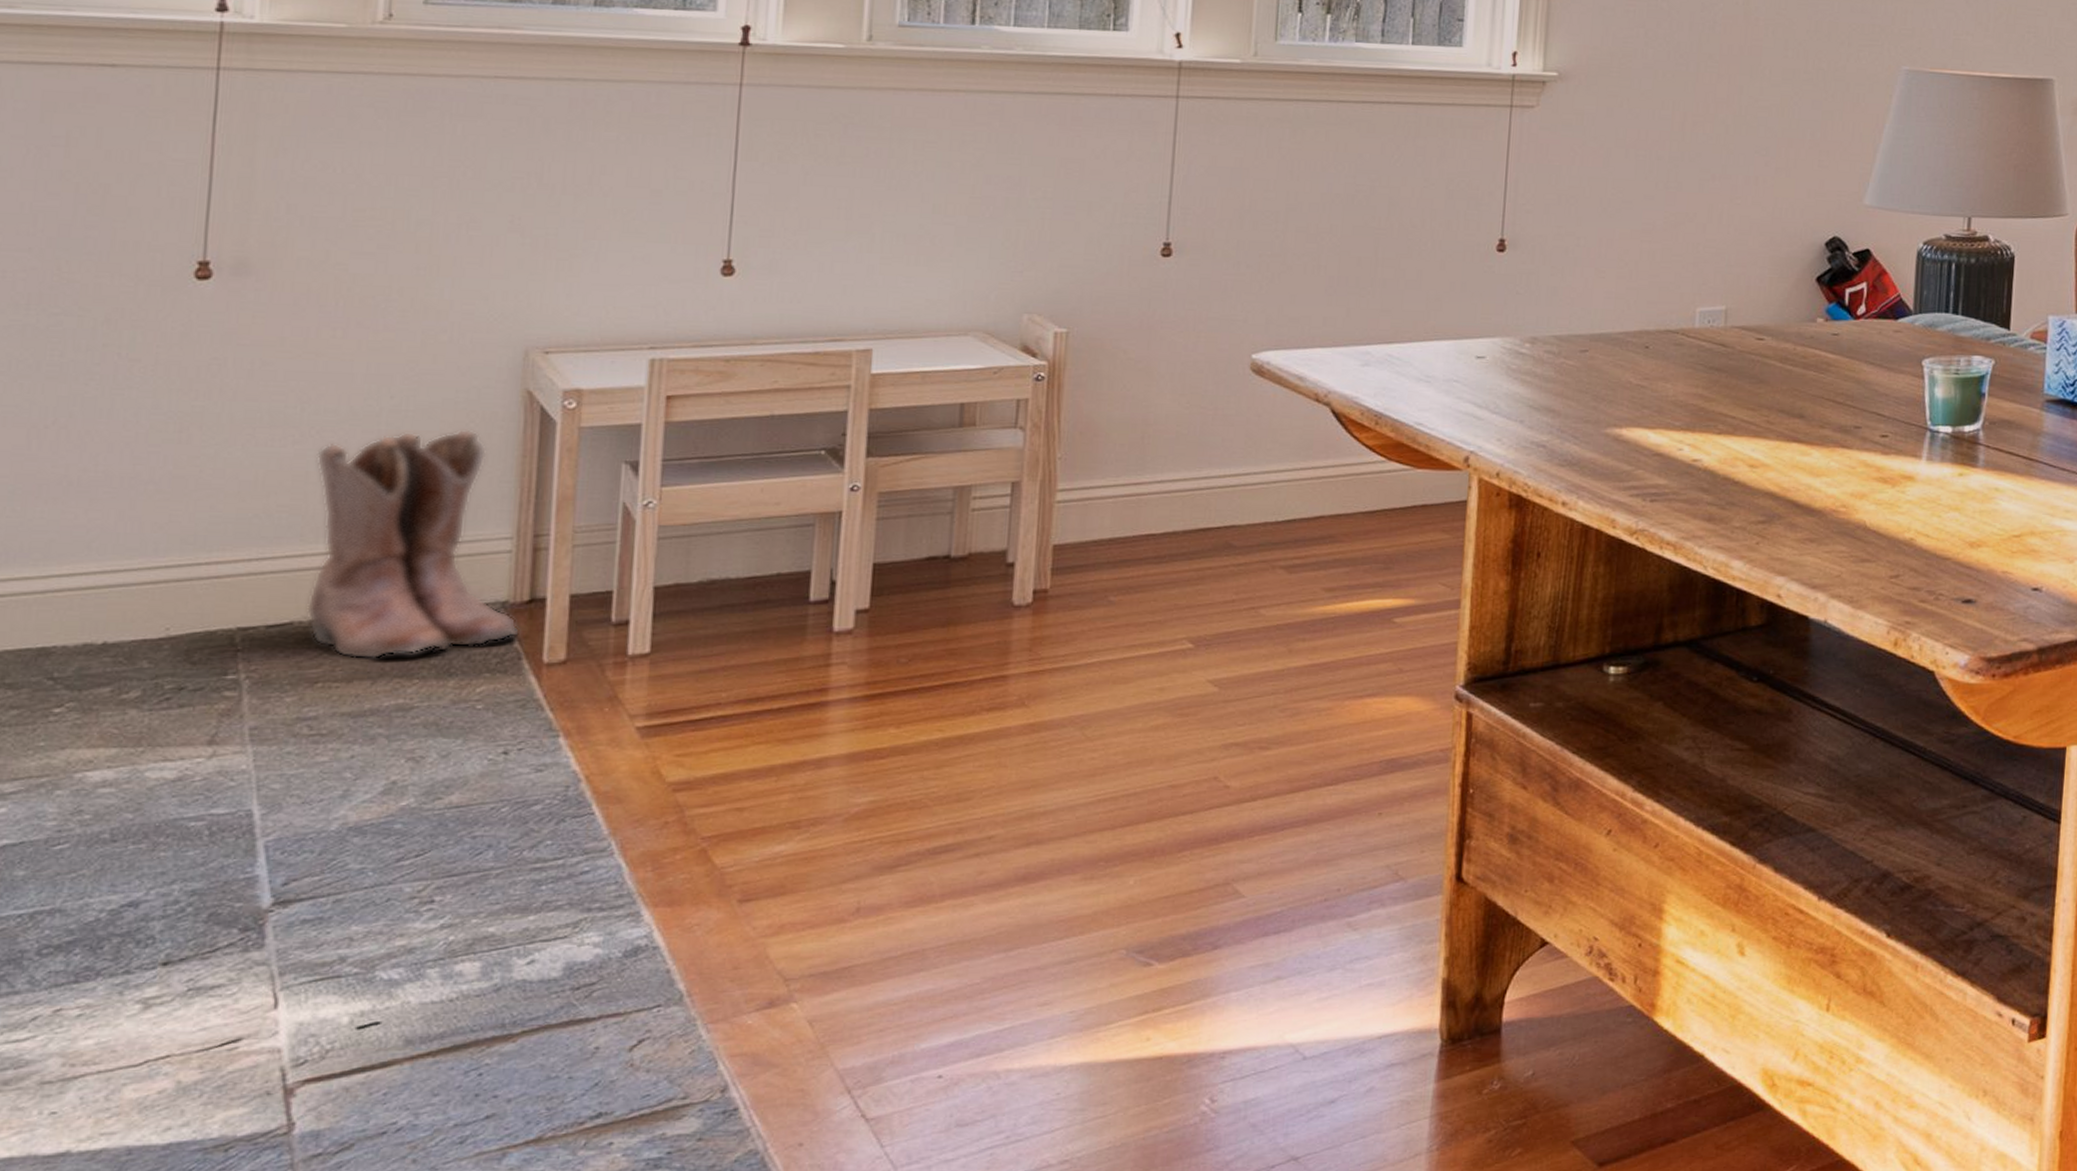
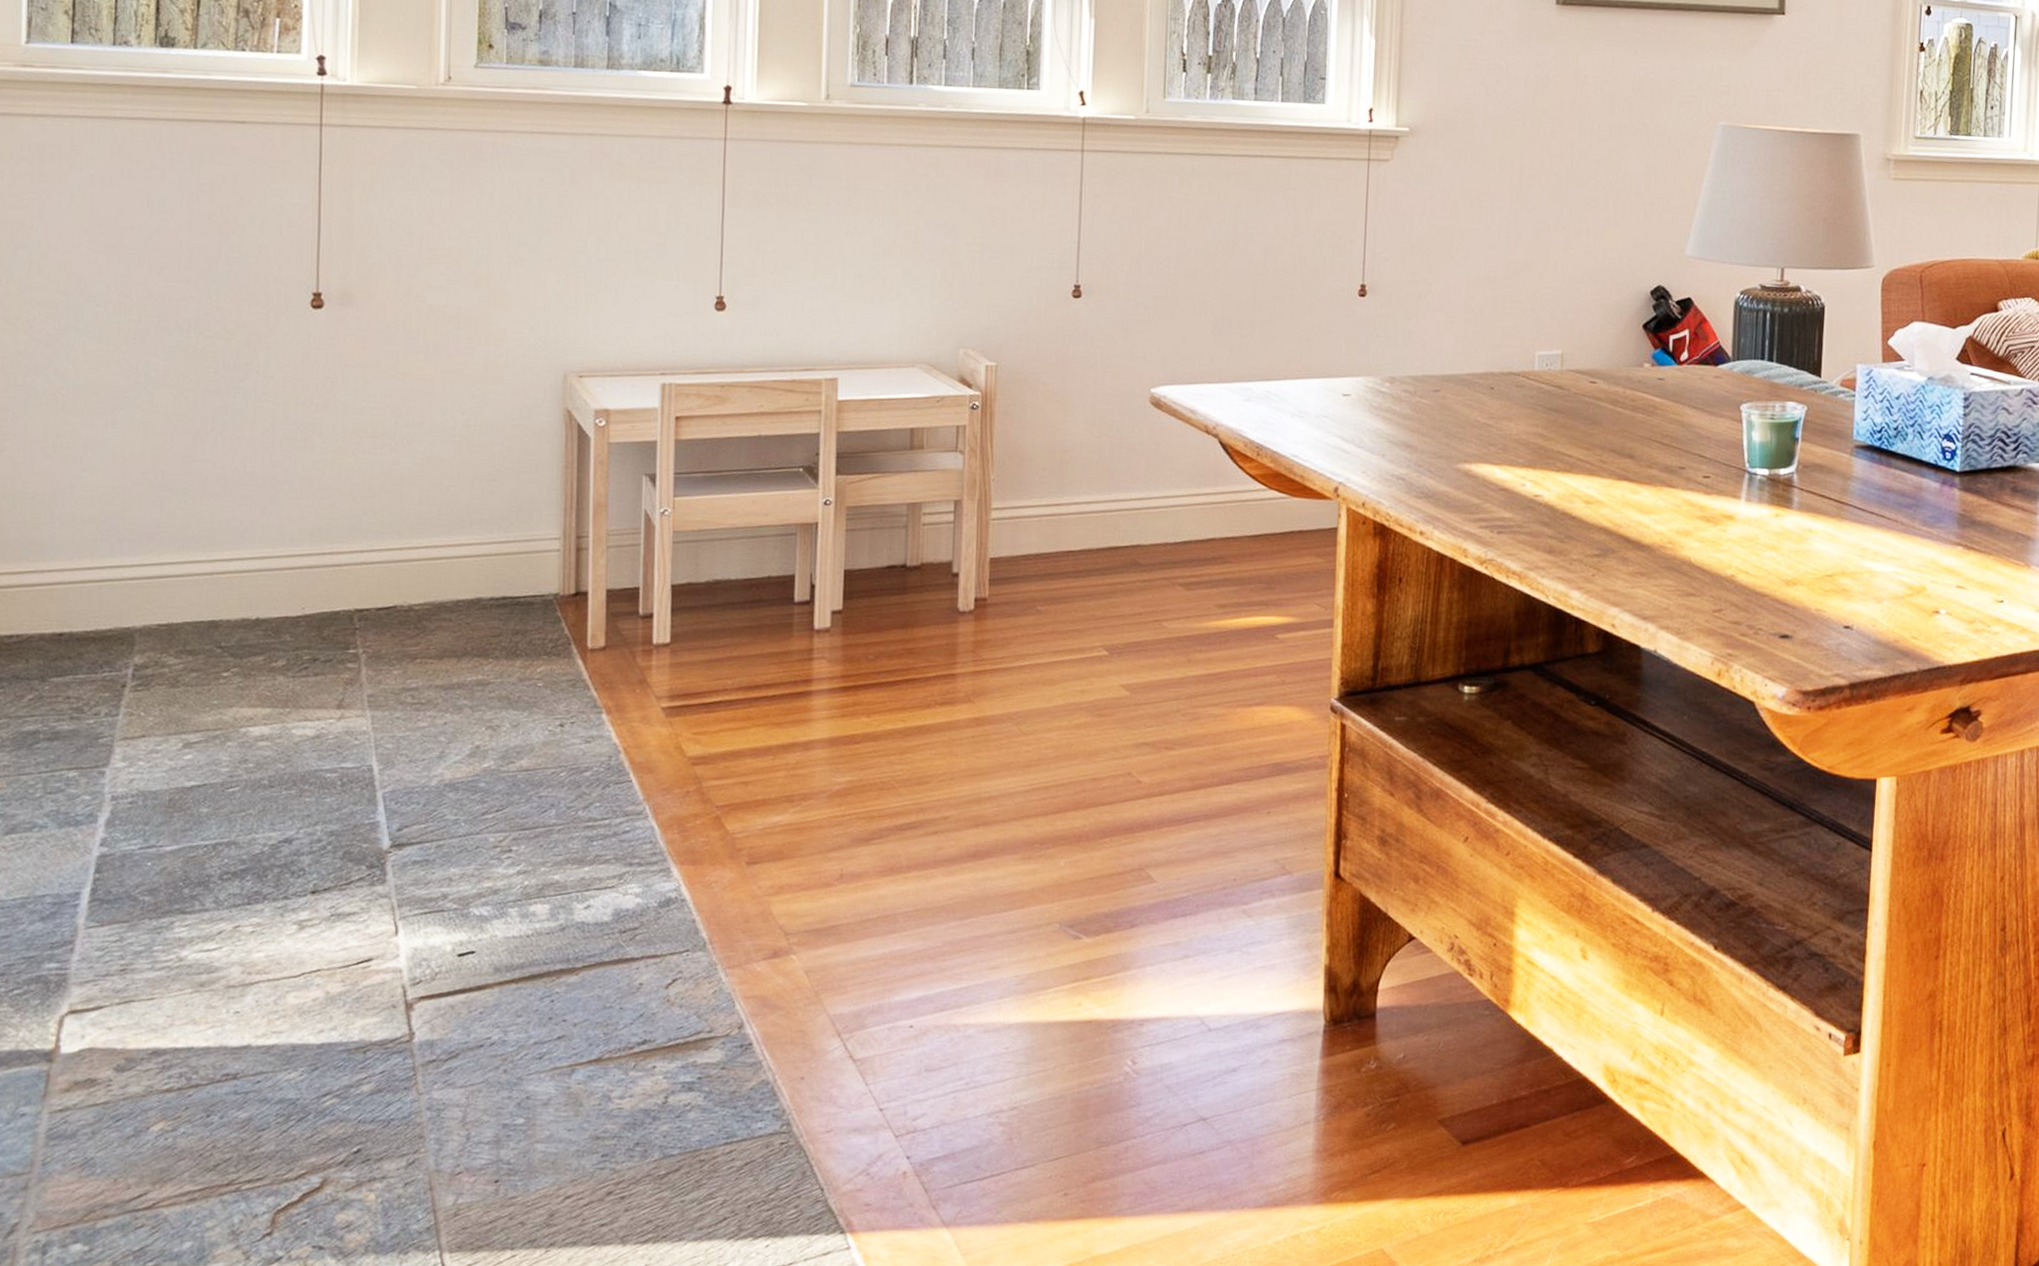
boots: present [305,429,521,659] -> none [405,442,570,640]

